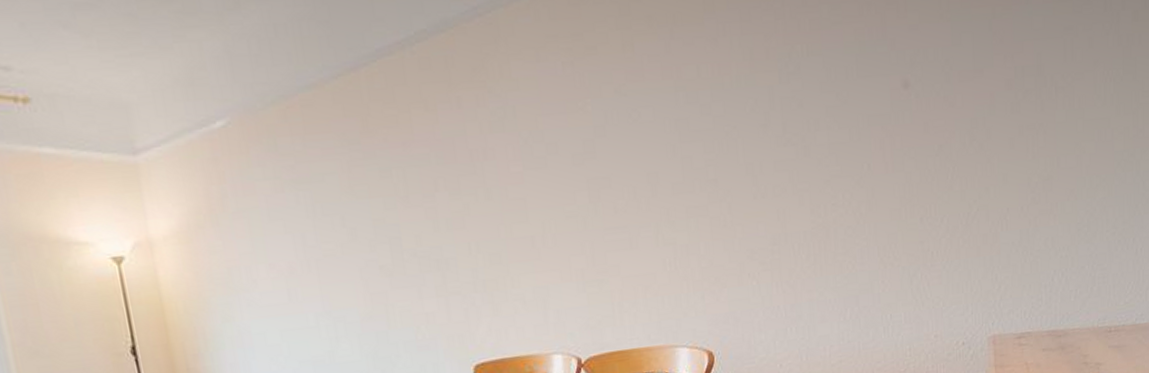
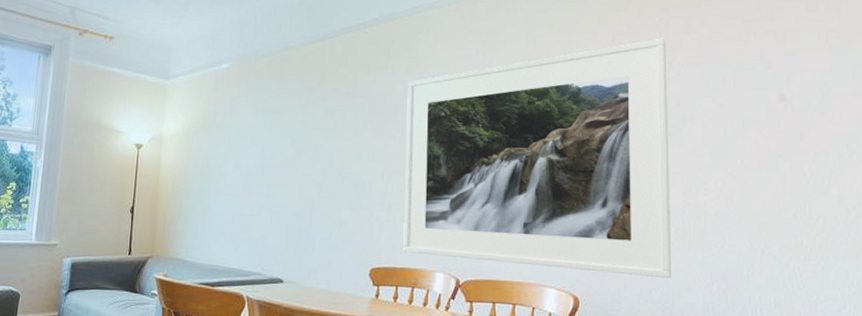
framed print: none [481,22,806,338] -> present [403,38,672,279]

